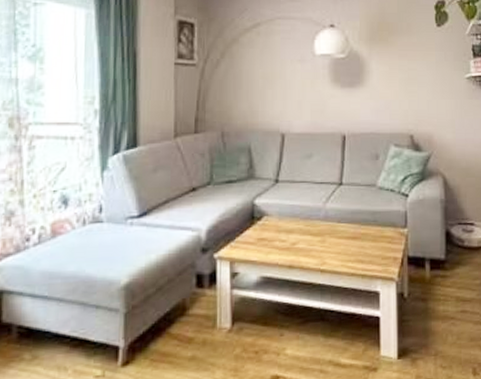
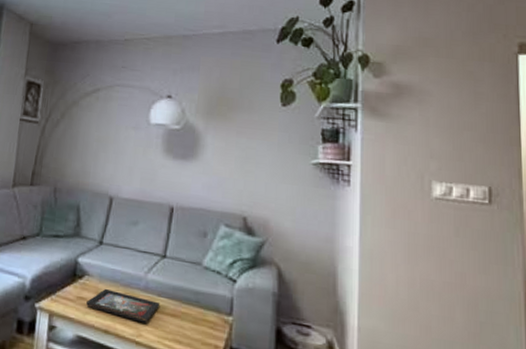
decorative tray: none [268,225,341,251] -> present [86,288,160,324]

